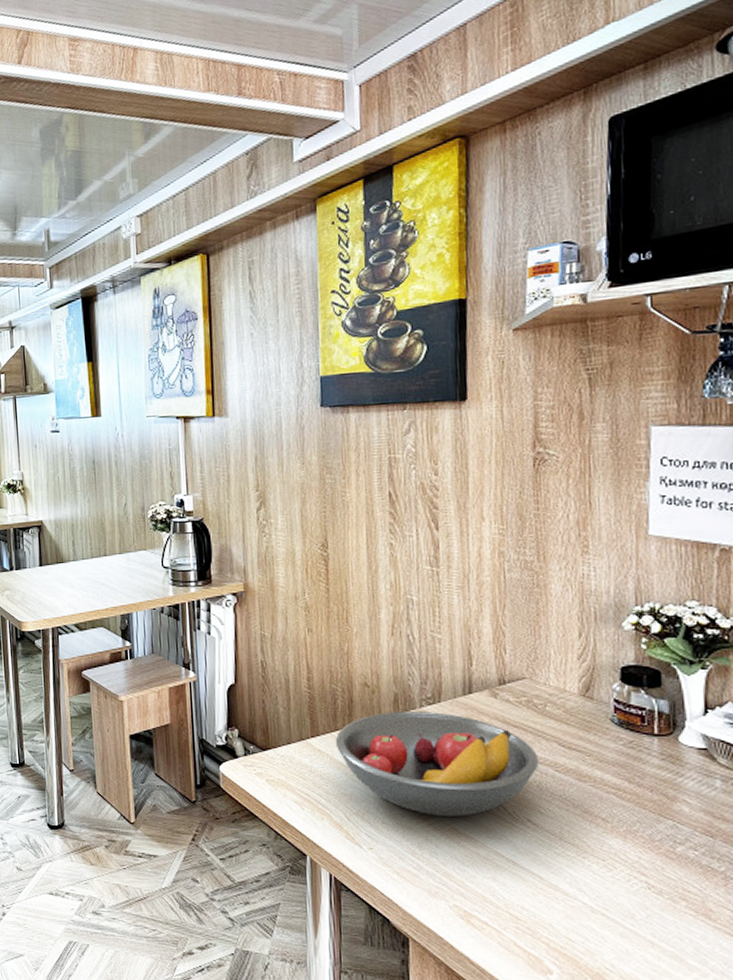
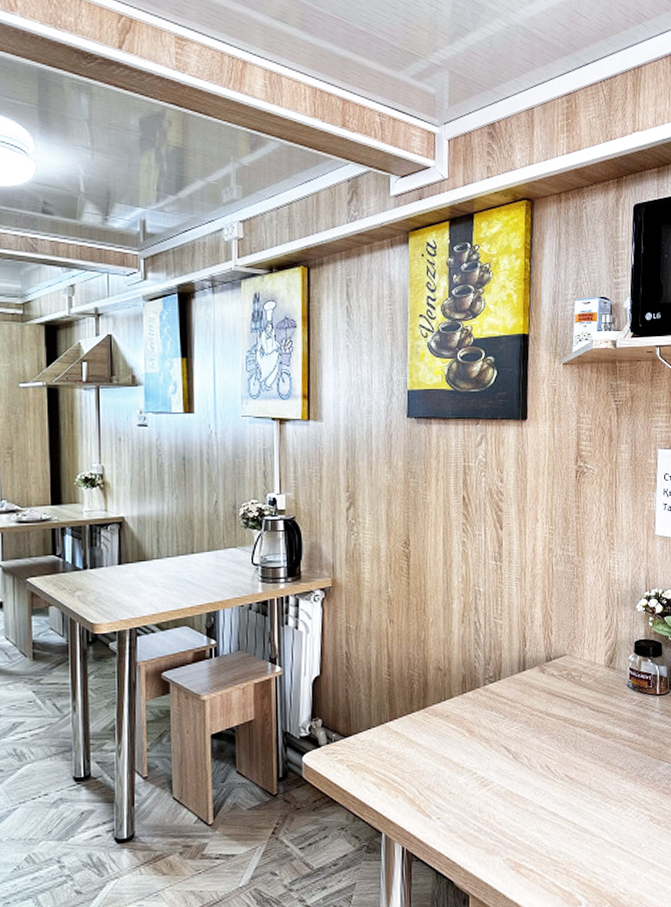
fruit bowl: present [335,711,539,817] -> none [410,689,575,781]

